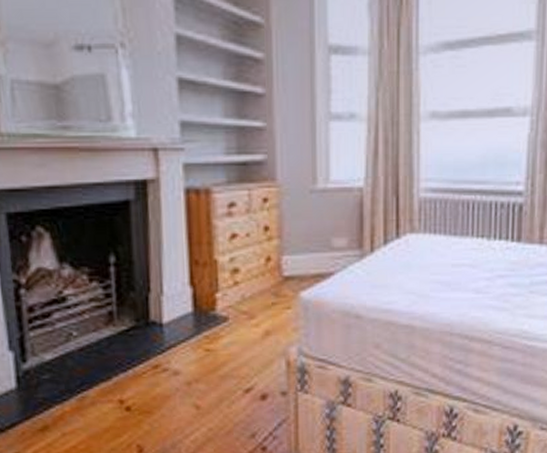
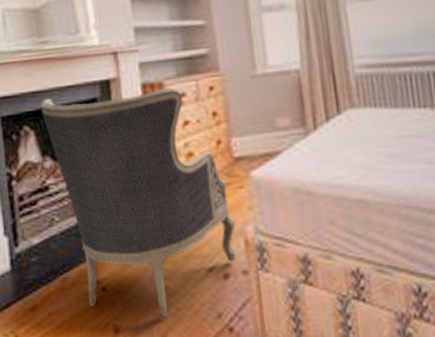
armchair: none [59,195,279,438] -> present [41,87,236,318]

